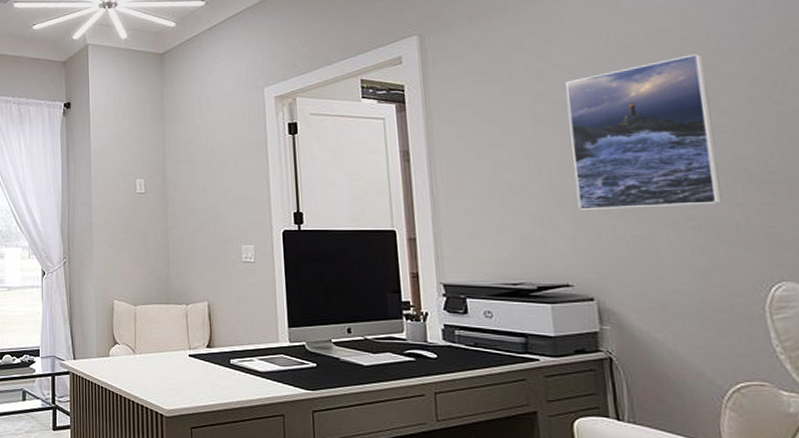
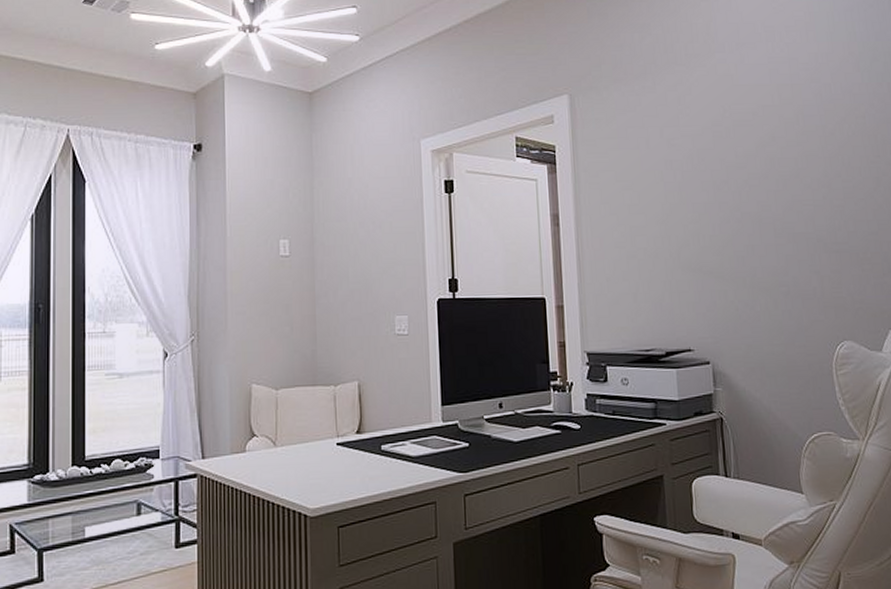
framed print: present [565,54,723,211] -> none [691,132,805,278]

